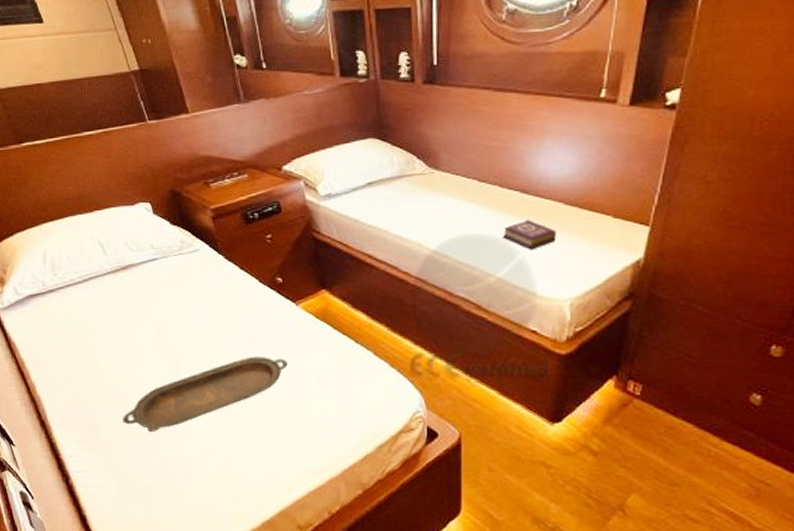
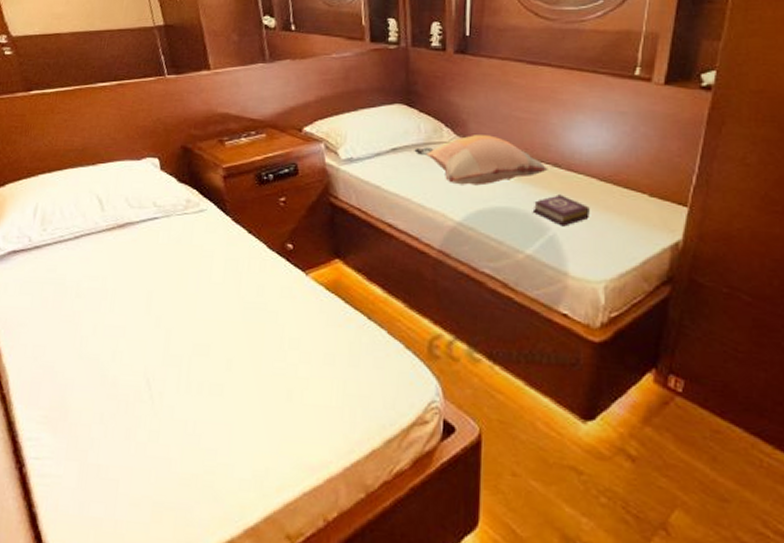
serving tray: present [123,356,288,432] -> none [96,330,291,413]
decorative pillow: none [389,165,517,215] -> present [414,135,548,186]

